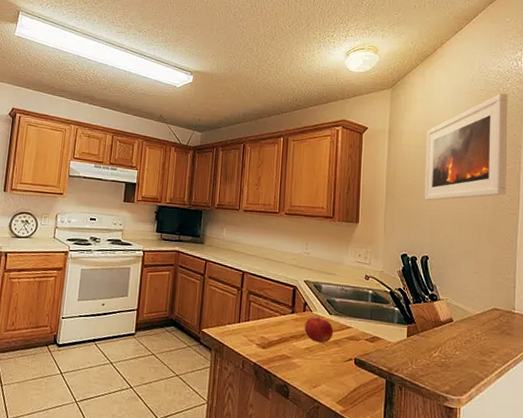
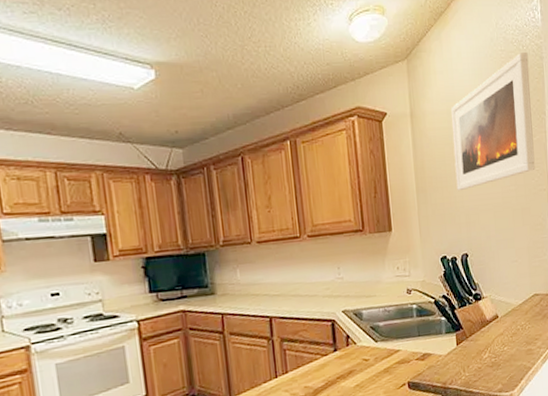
fruit: present [305,316,334,343] -> none [350,347,383,376]

